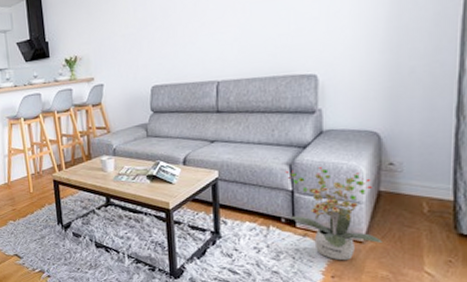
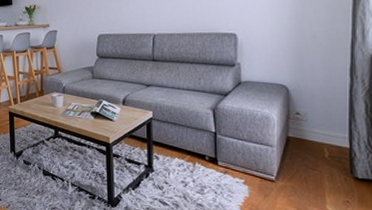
potted plant: present [285,167,383,261] -> none [209,113,291,197]

